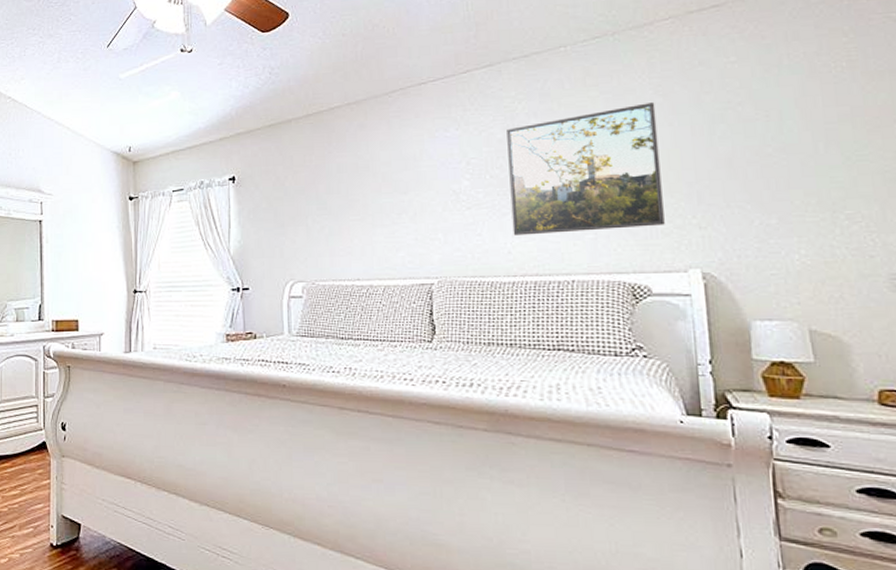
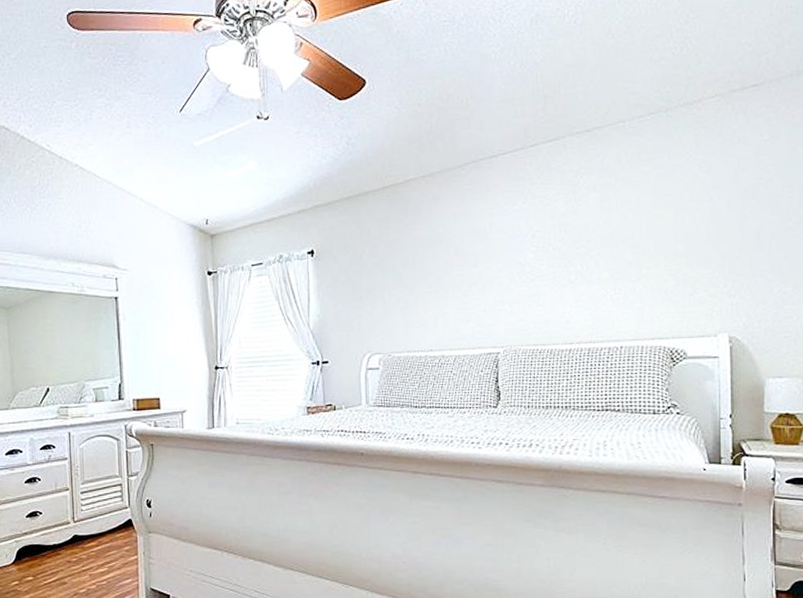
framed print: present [507,103,665,236] -> none [569,178,701,306]

